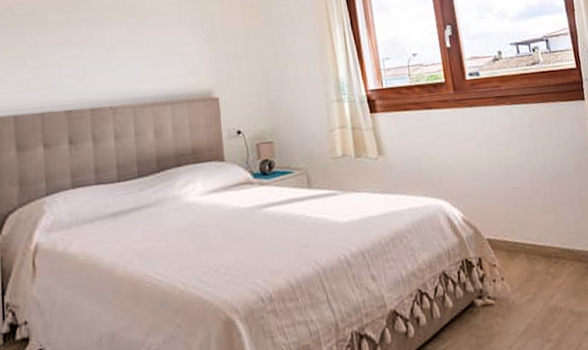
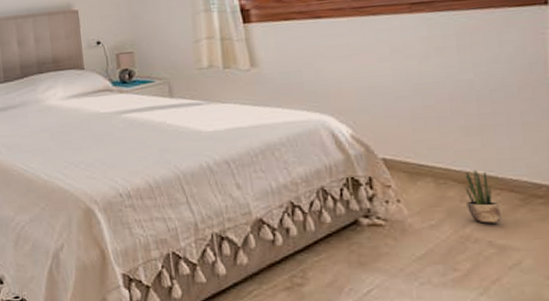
potted plant: none [547,244,576,293] -> present [465,170,501,223]

